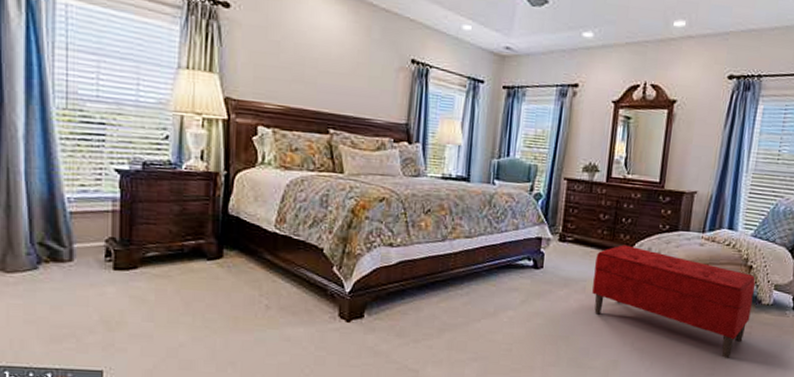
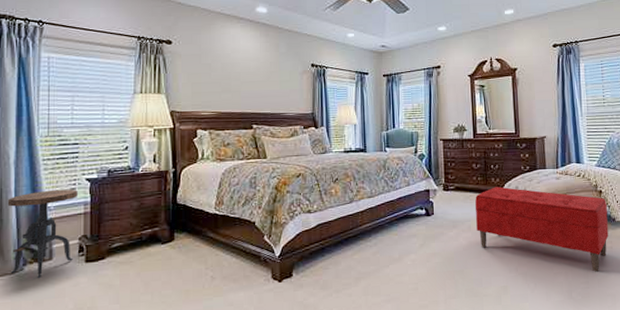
side table: none [16,177,104,282] -> present [7,189,78,279]

